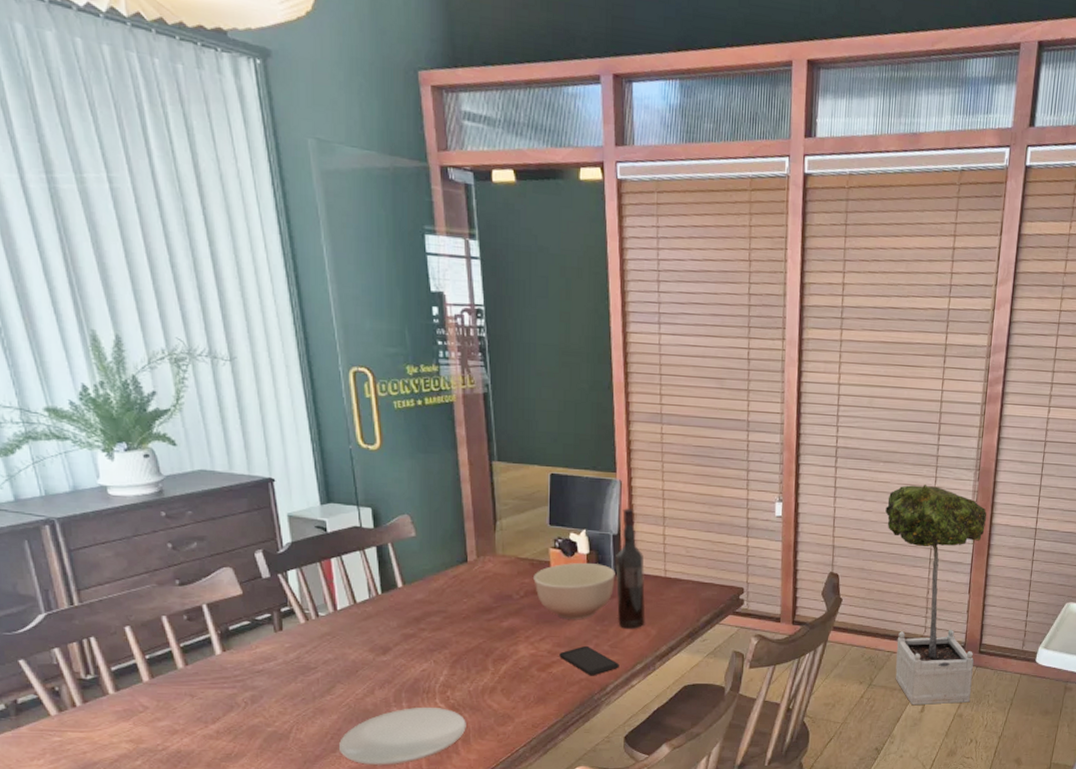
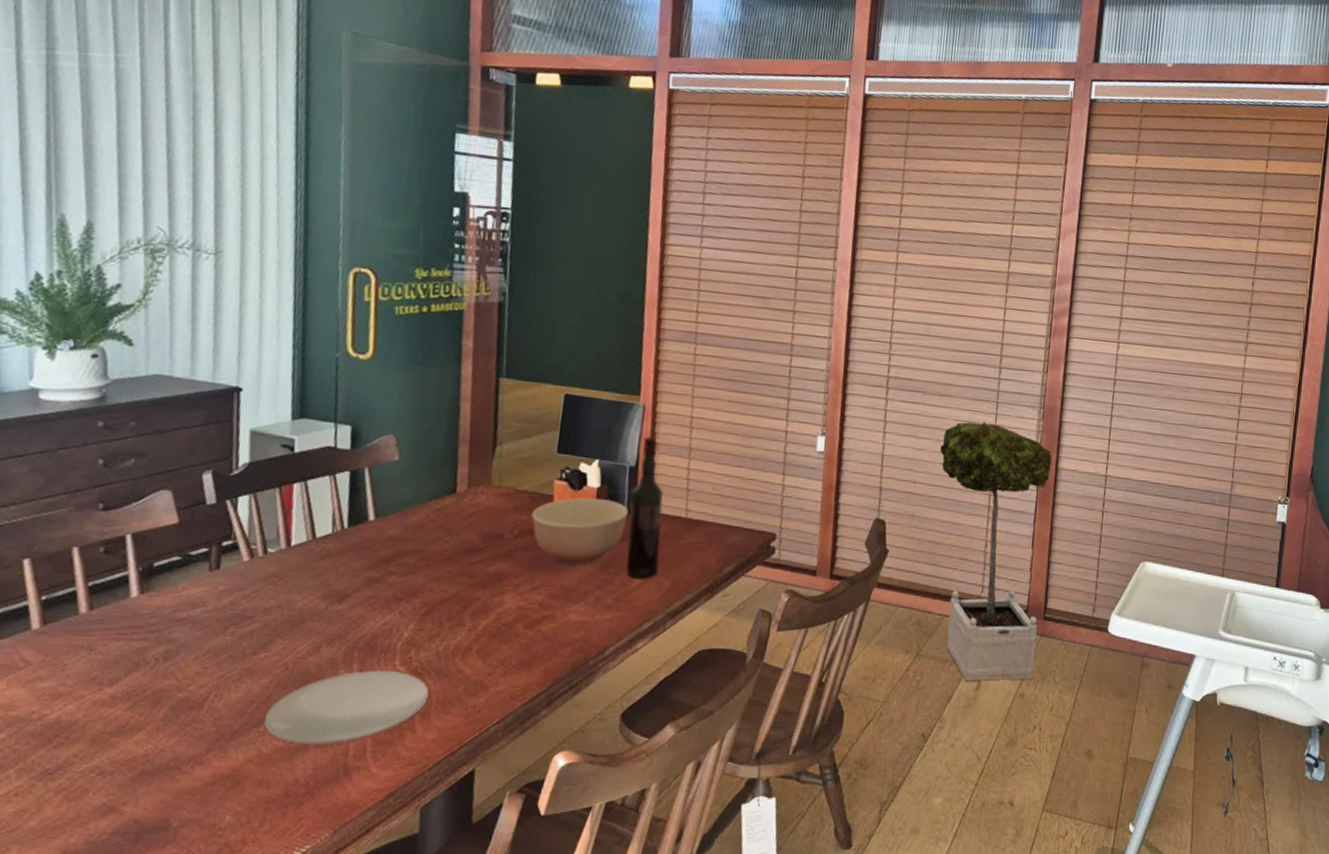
mobile phone: present [559,645,619,676] -> none [552,597,623,636]

